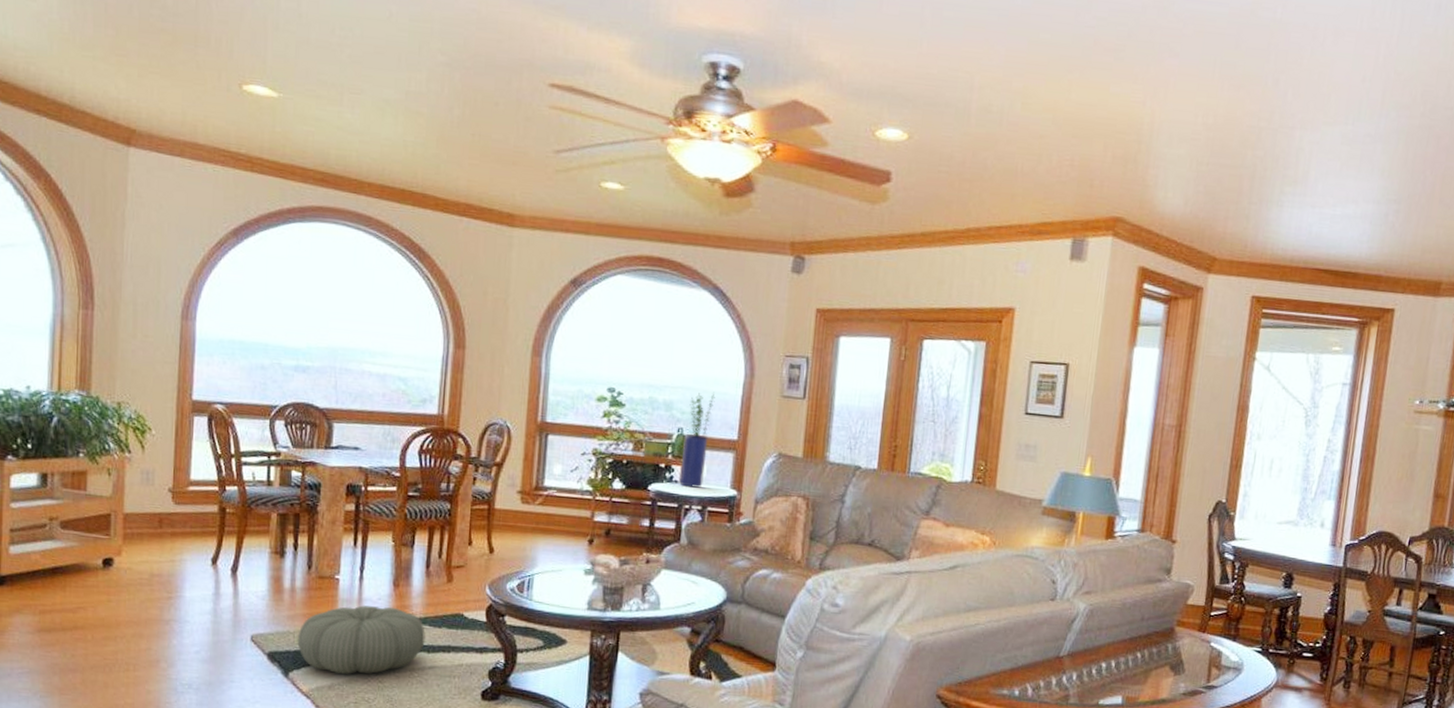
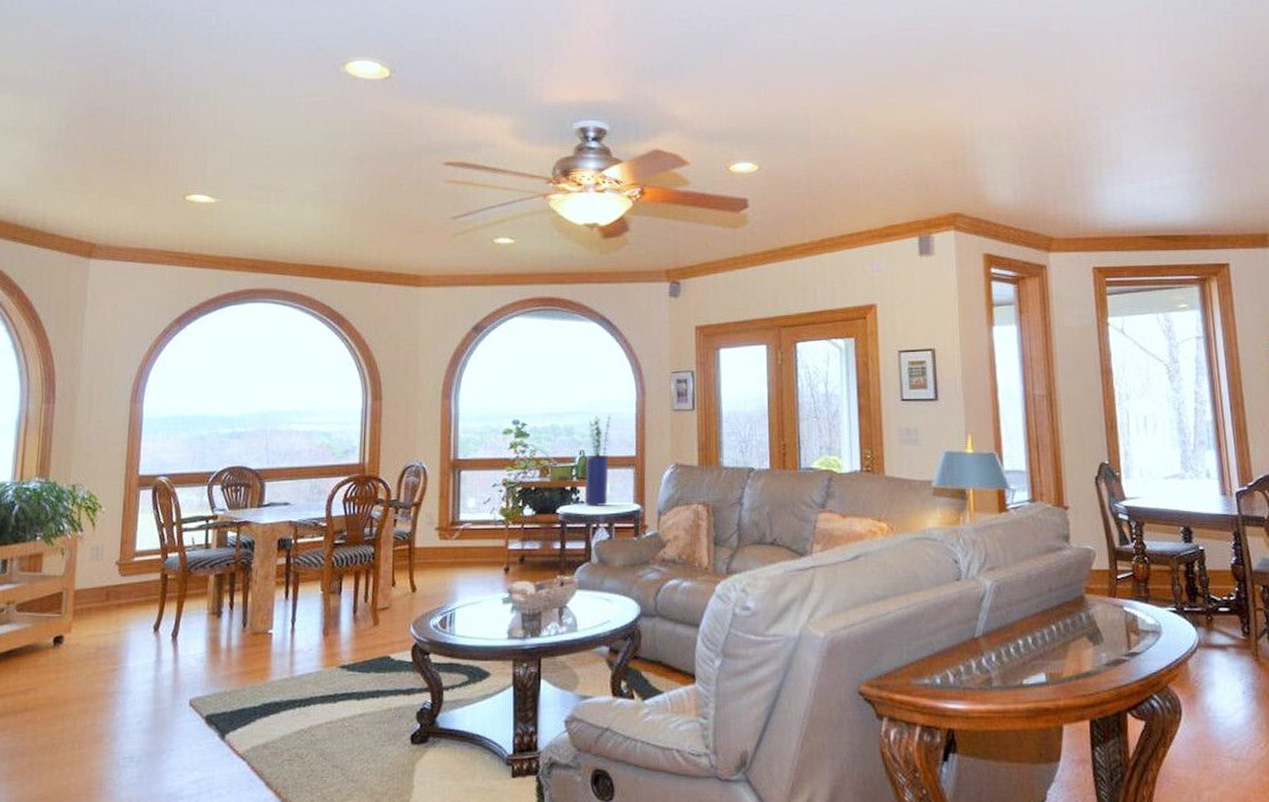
pouf: present [297,605,425,674] -> none [233,657,355,730]

